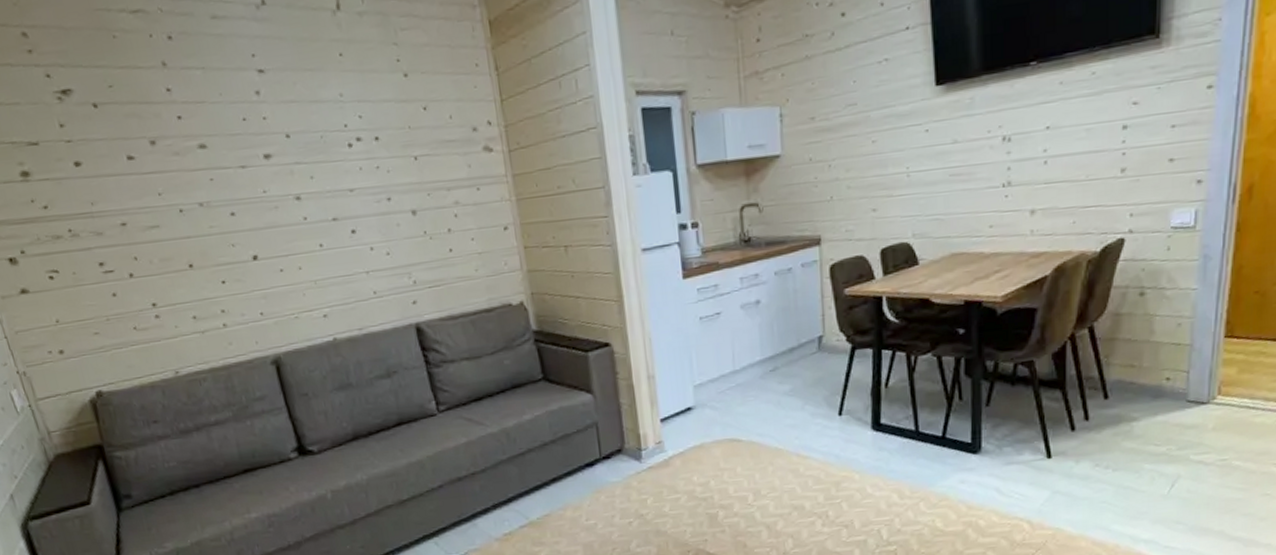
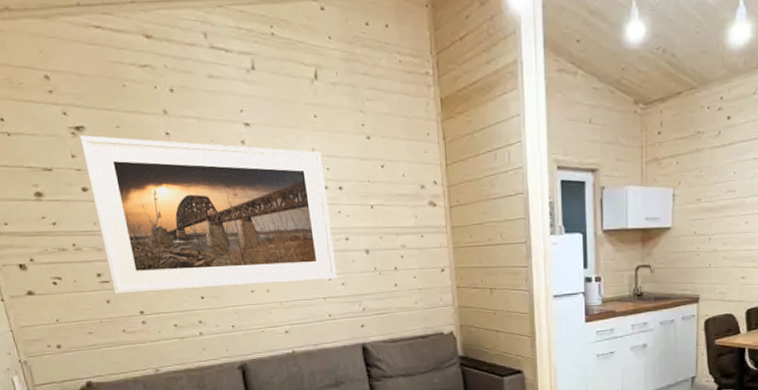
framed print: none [67,96,381,286] -> present [79,135,338,294]

